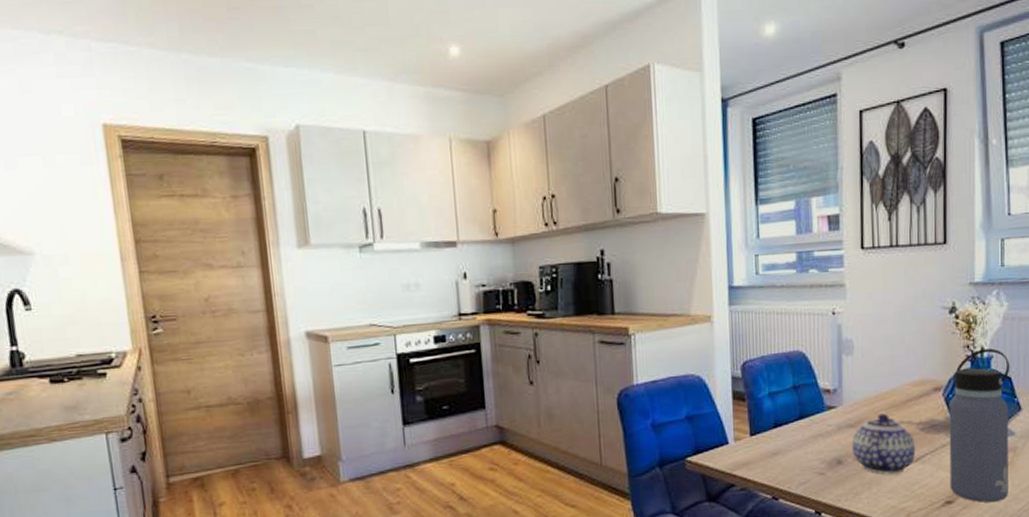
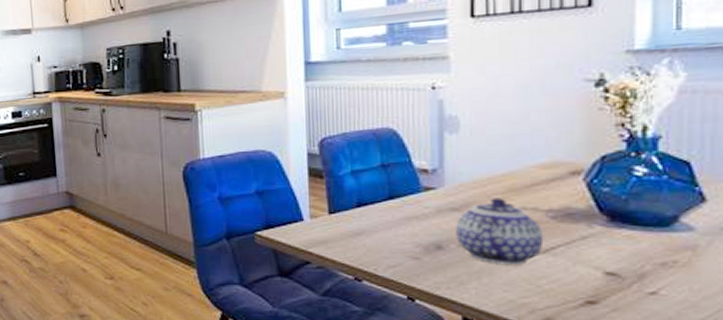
water bottle: present [949,348,1010,503] -> none [593,127,689,308]

